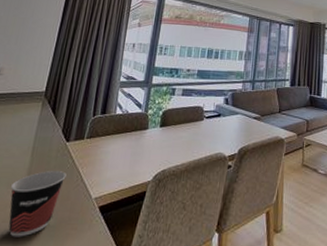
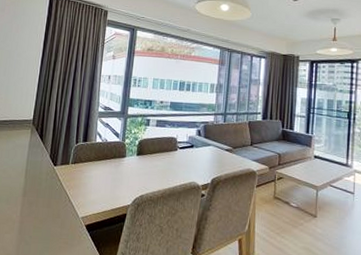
cup: present [8,171,67,237] -> none [10,191,56,247]

